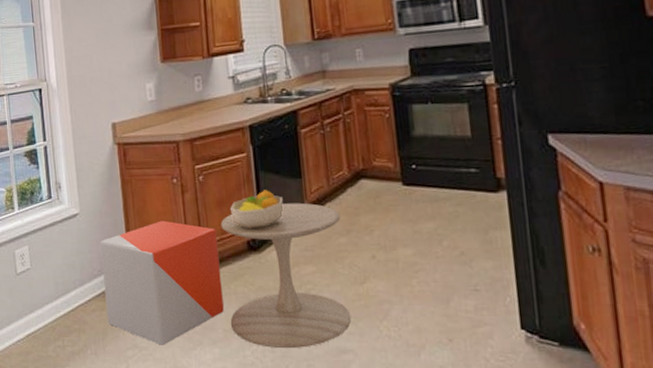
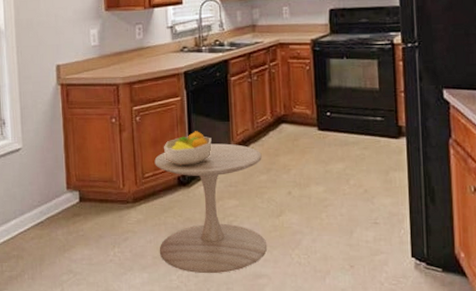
stool: present [100,220,224,345] -> none [41,157,154,271]

